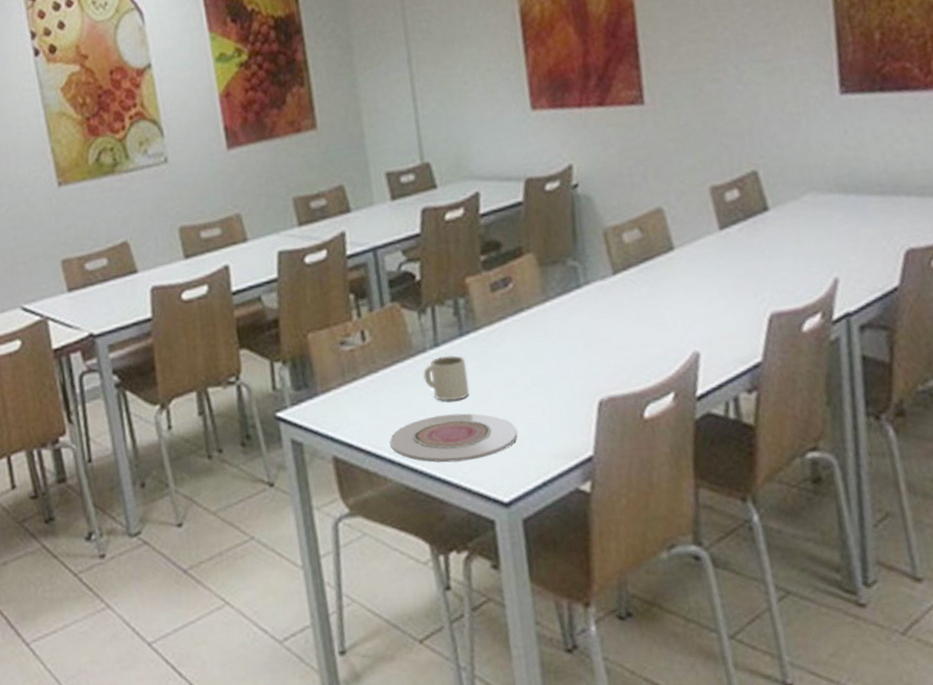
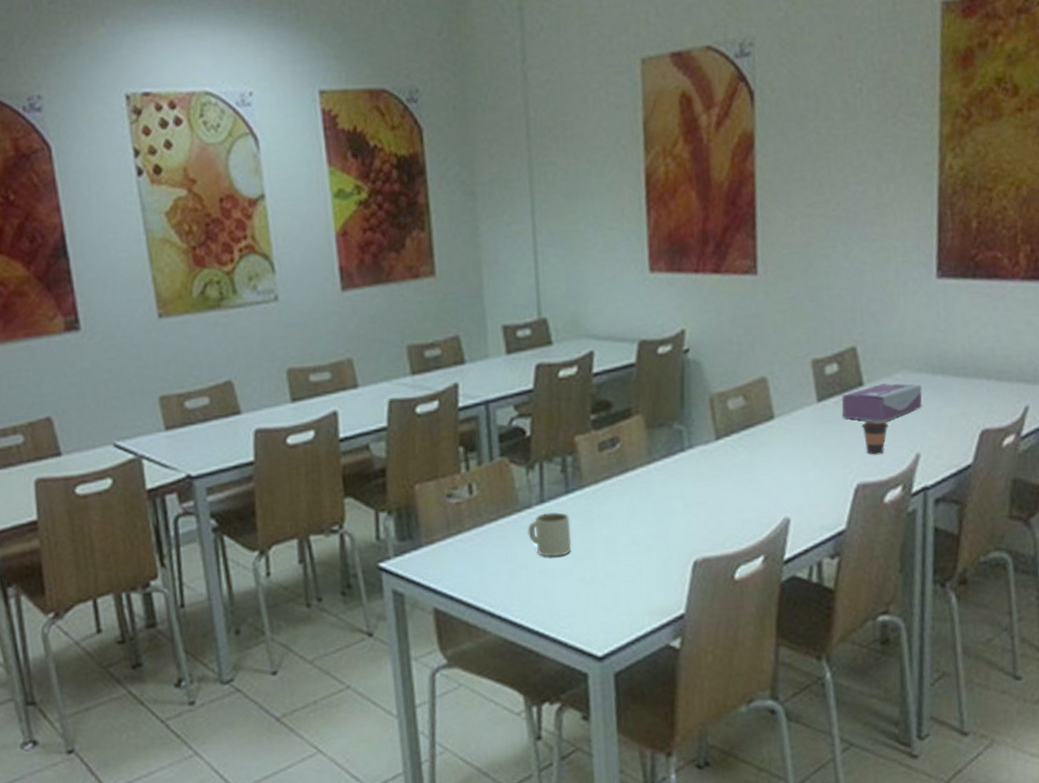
plate: present [389,413,518,463] -> none [490,569,616,617]
tissue box: none [746,205,836,247] -> present [841,383,922,421]
coffee cup: none [770,244,800,282] -> present [862,419,888,455]

